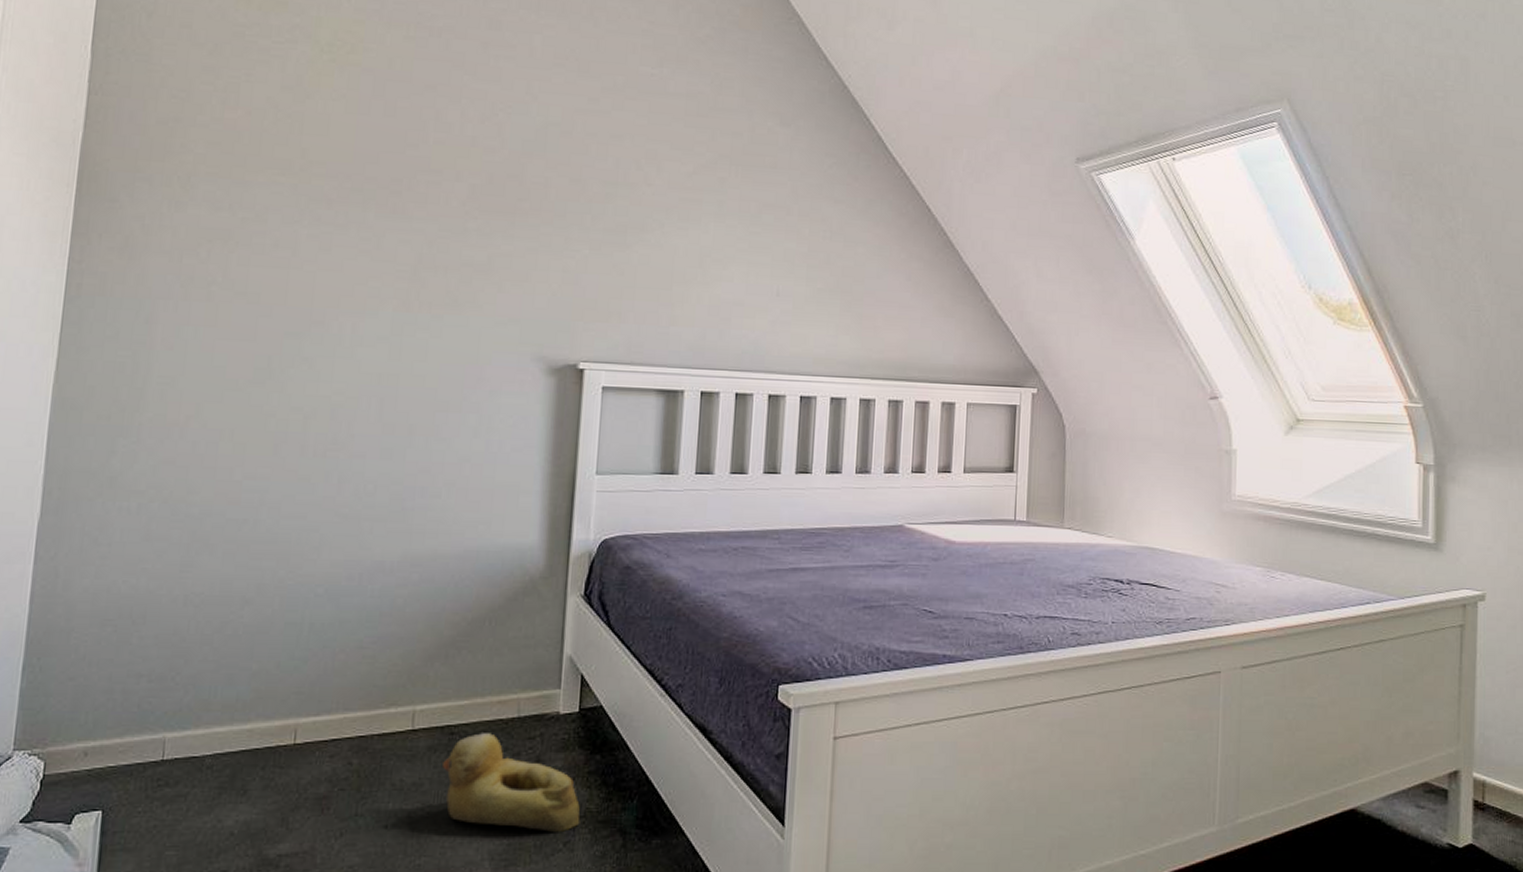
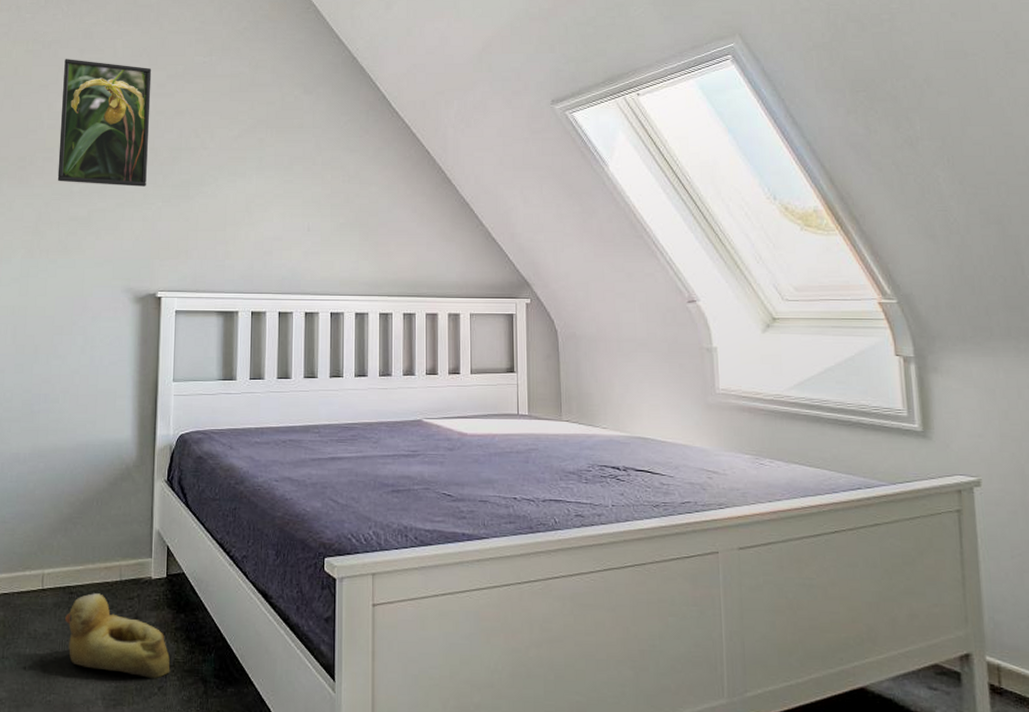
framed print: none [446,53,581,228] -> present [57,59,152,187]

